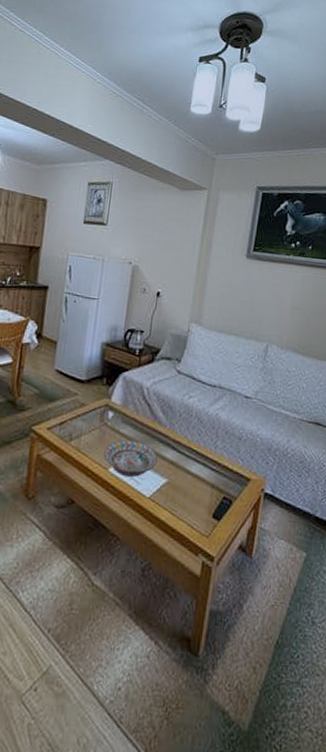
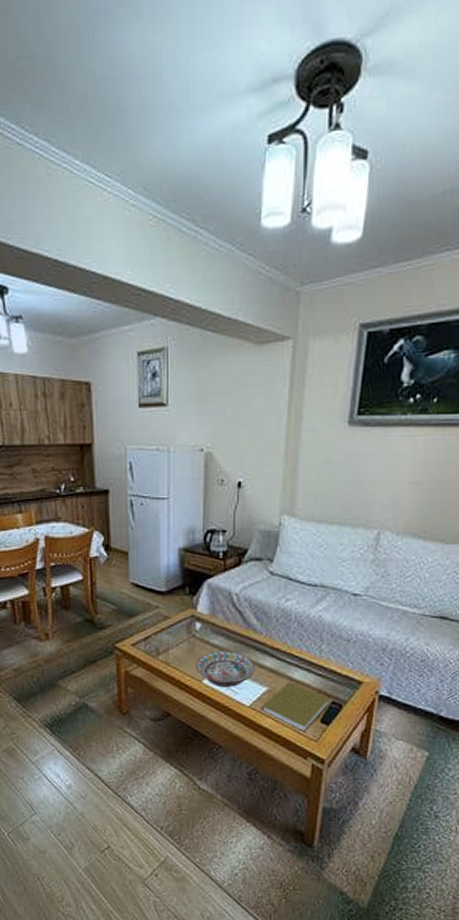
book: none [160,475,222,527] -> present [261,682,330,732]

